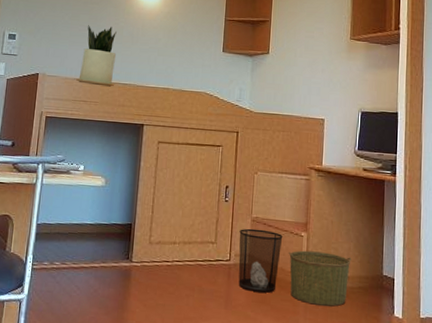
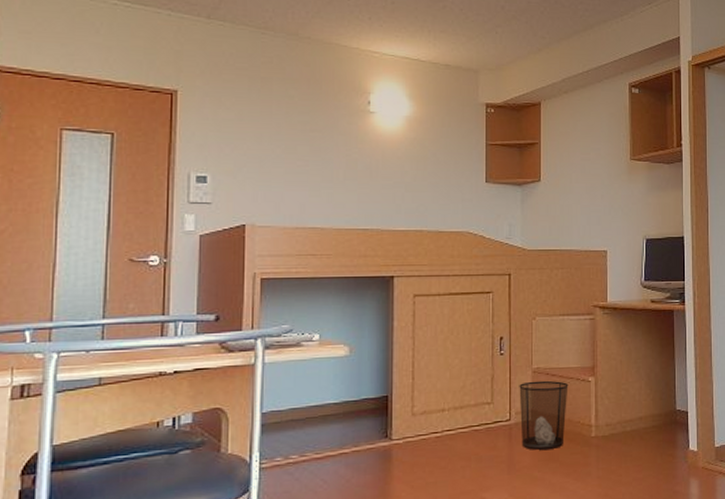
planter: present [75,25,117,87] -> none [297,159,352,234]
basket: present [288,250,352,307] -> none [575,395,643,453]

